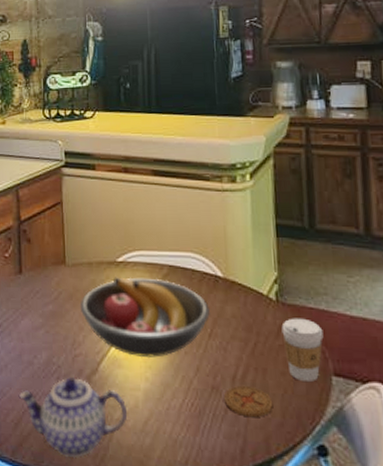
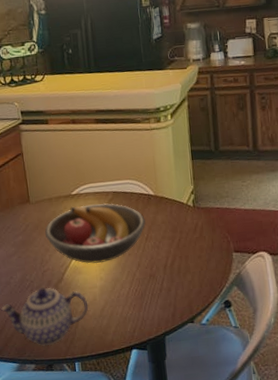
coaster: present [223,385,273,417] -> none [158,269,194,291]
coffee cup: present [281,318,324,382] -> none [197,216,227,260]

